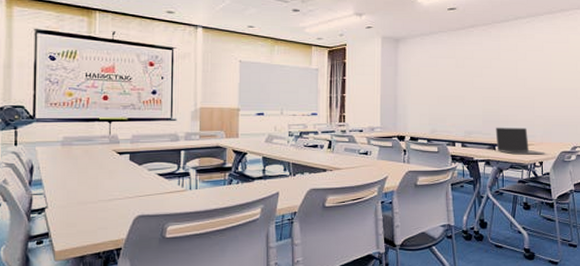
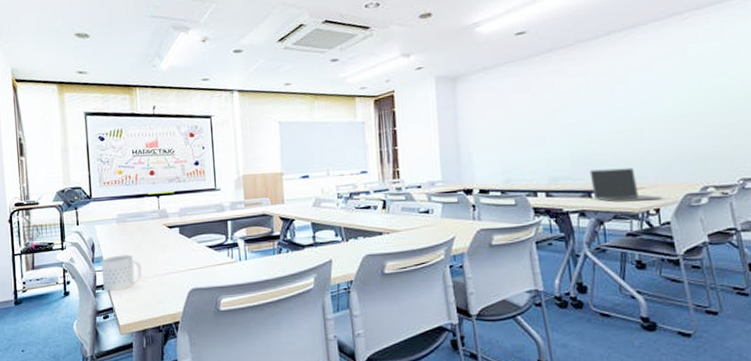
mug: none [39,179,85,217] -> present [101,254,142,292]

